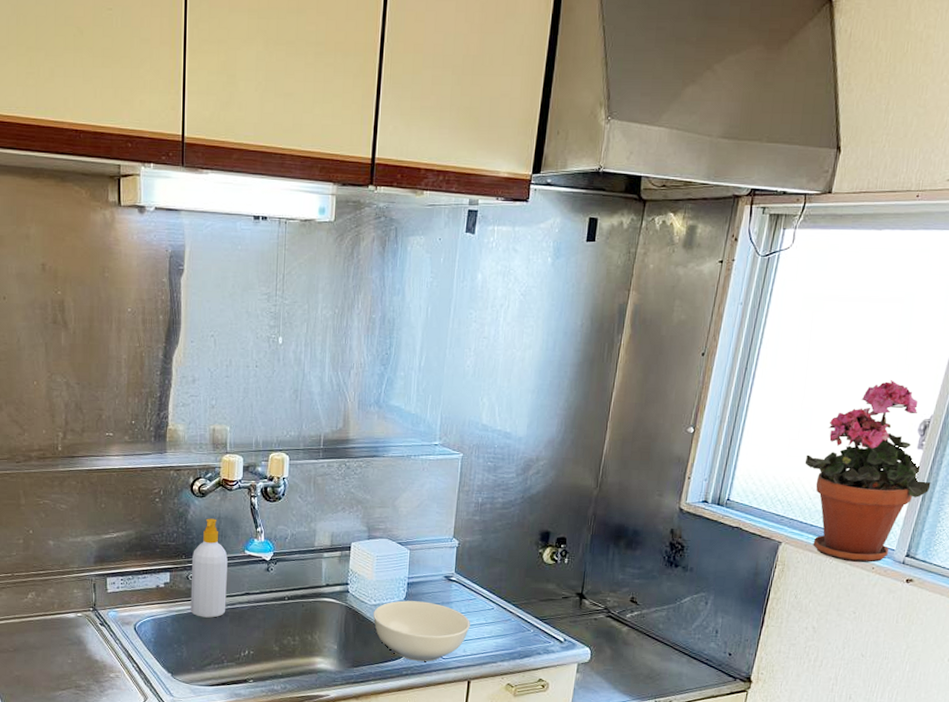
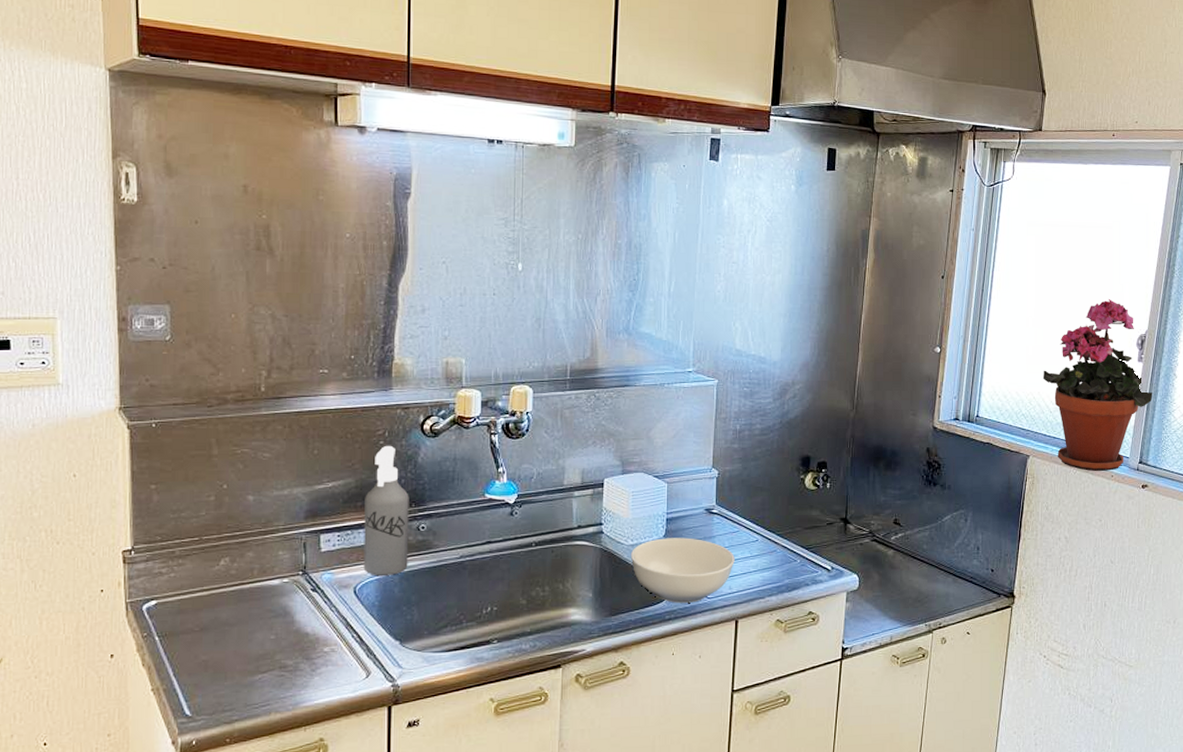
spray bottle: none [142,502,180,617] -> present [363,445,409,576]
soap bottle: present [190,518,228,618] -> none [422,460,465,573]

